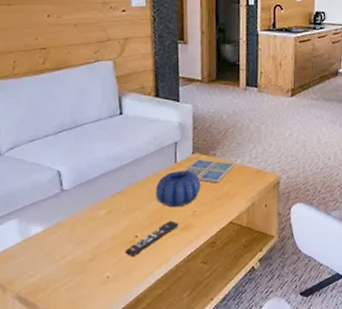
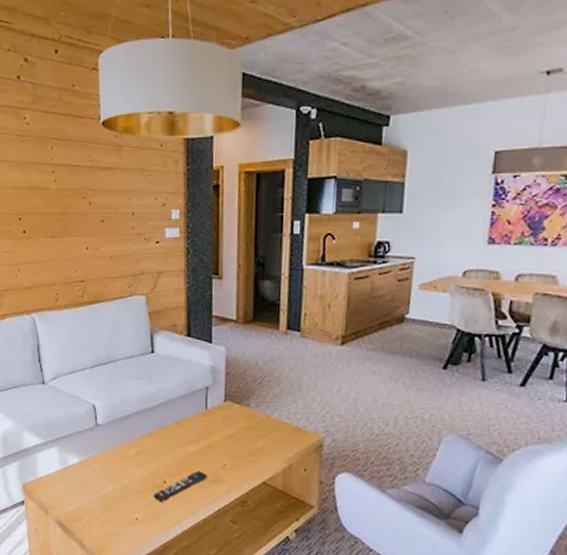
decorative bowl: present [155,170,201,208] -> none [184,418,233,458]
drink coaster: present [184,159,234,183] -> none [215,408,270,437]

